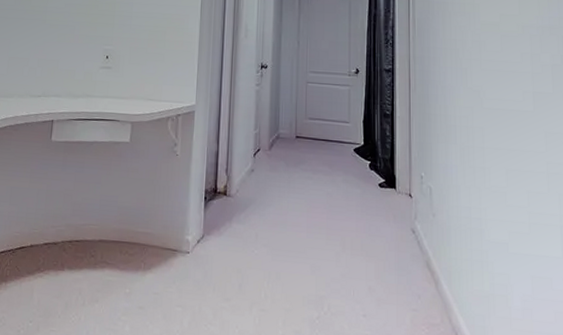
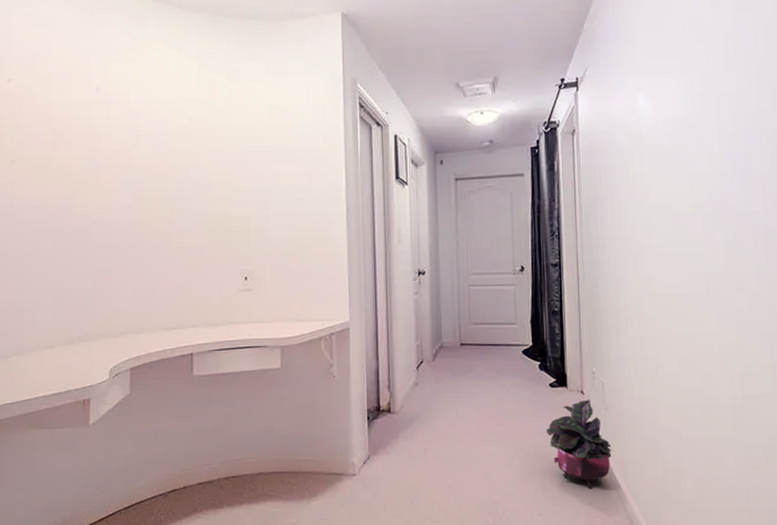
potted plant: none [373,203,438,294] -> present [546,399,612,488]

